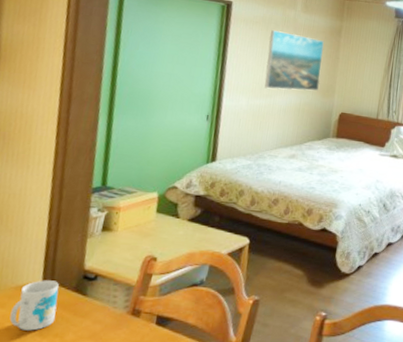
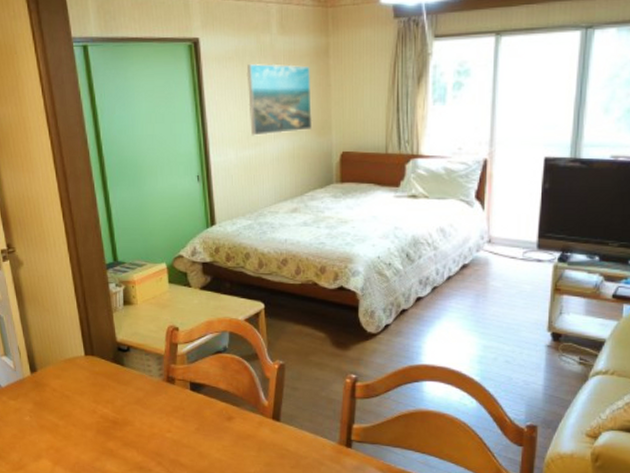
mug: present [9,280,59,331] -> none [66,353,104,398]

